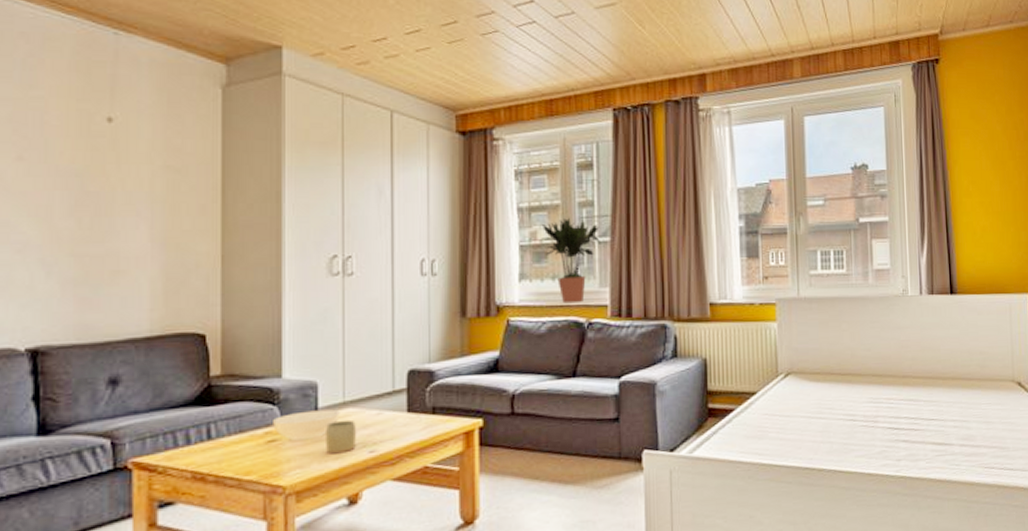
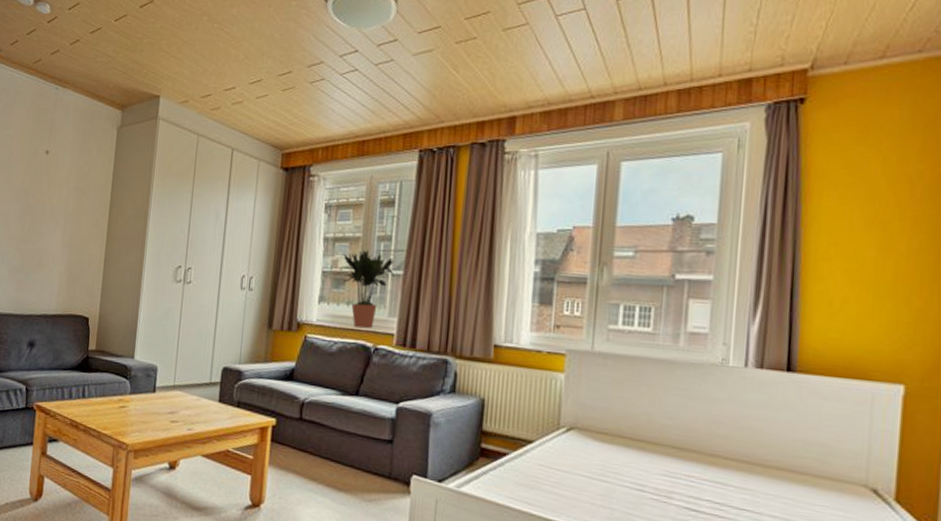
bowl: present [271,409,340,441] -> none [124,387,171,411]
mug: present [324,419,357,454] -> none [157,399,181,426]

